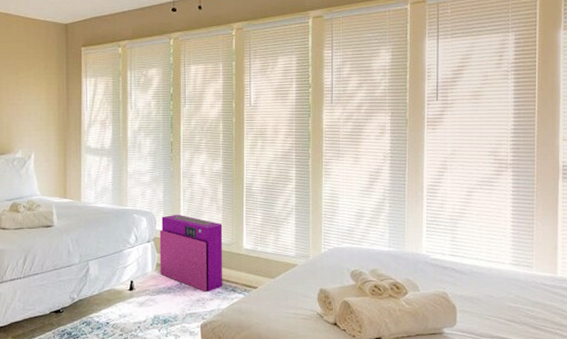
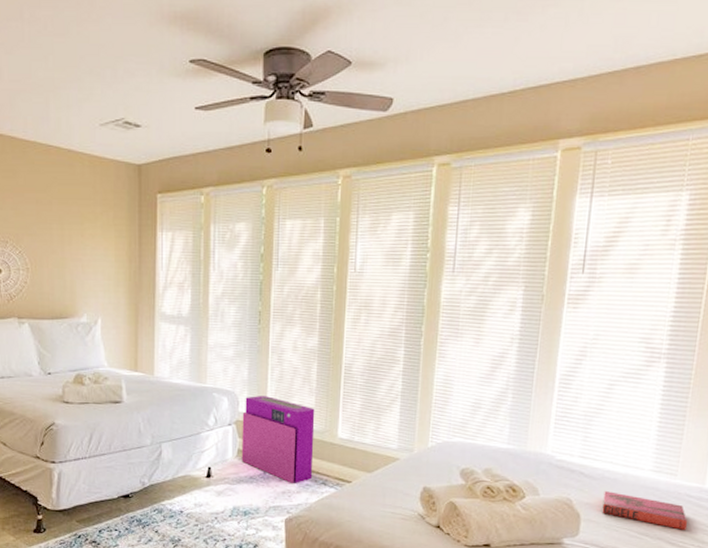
hardback book: none [474,284,546,315] -> present [602,491,687,530]

